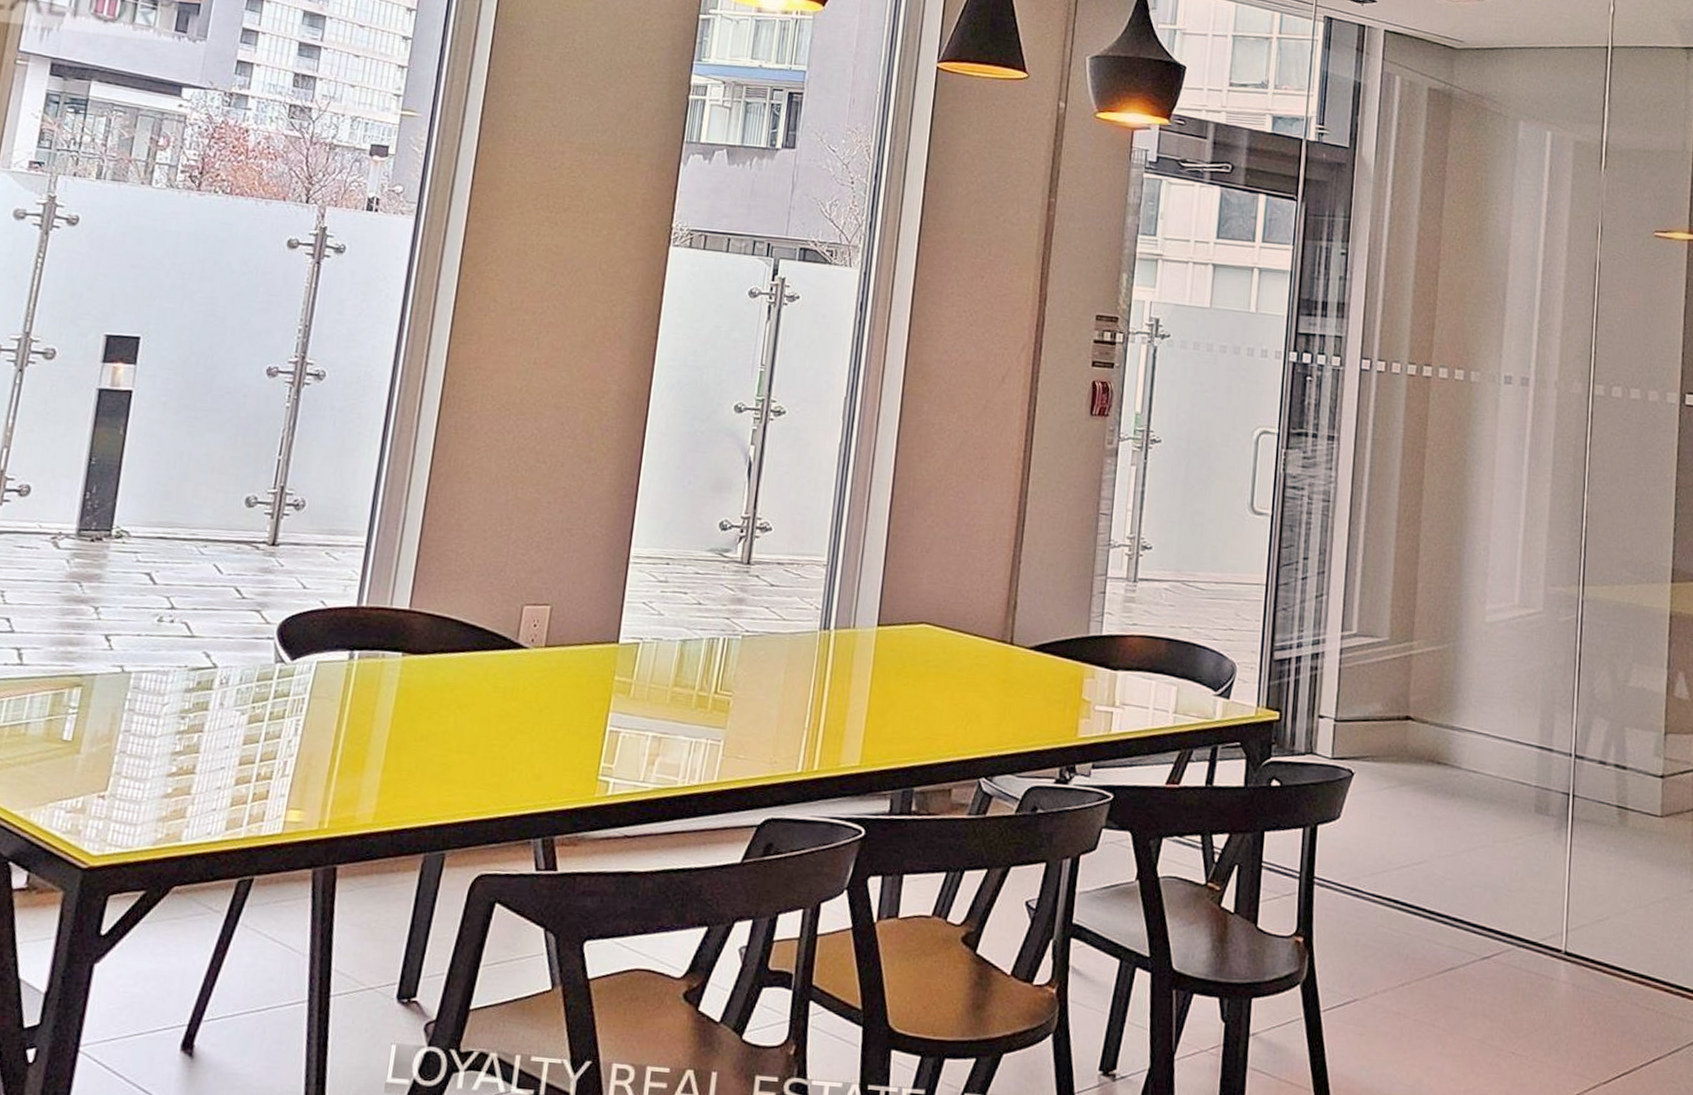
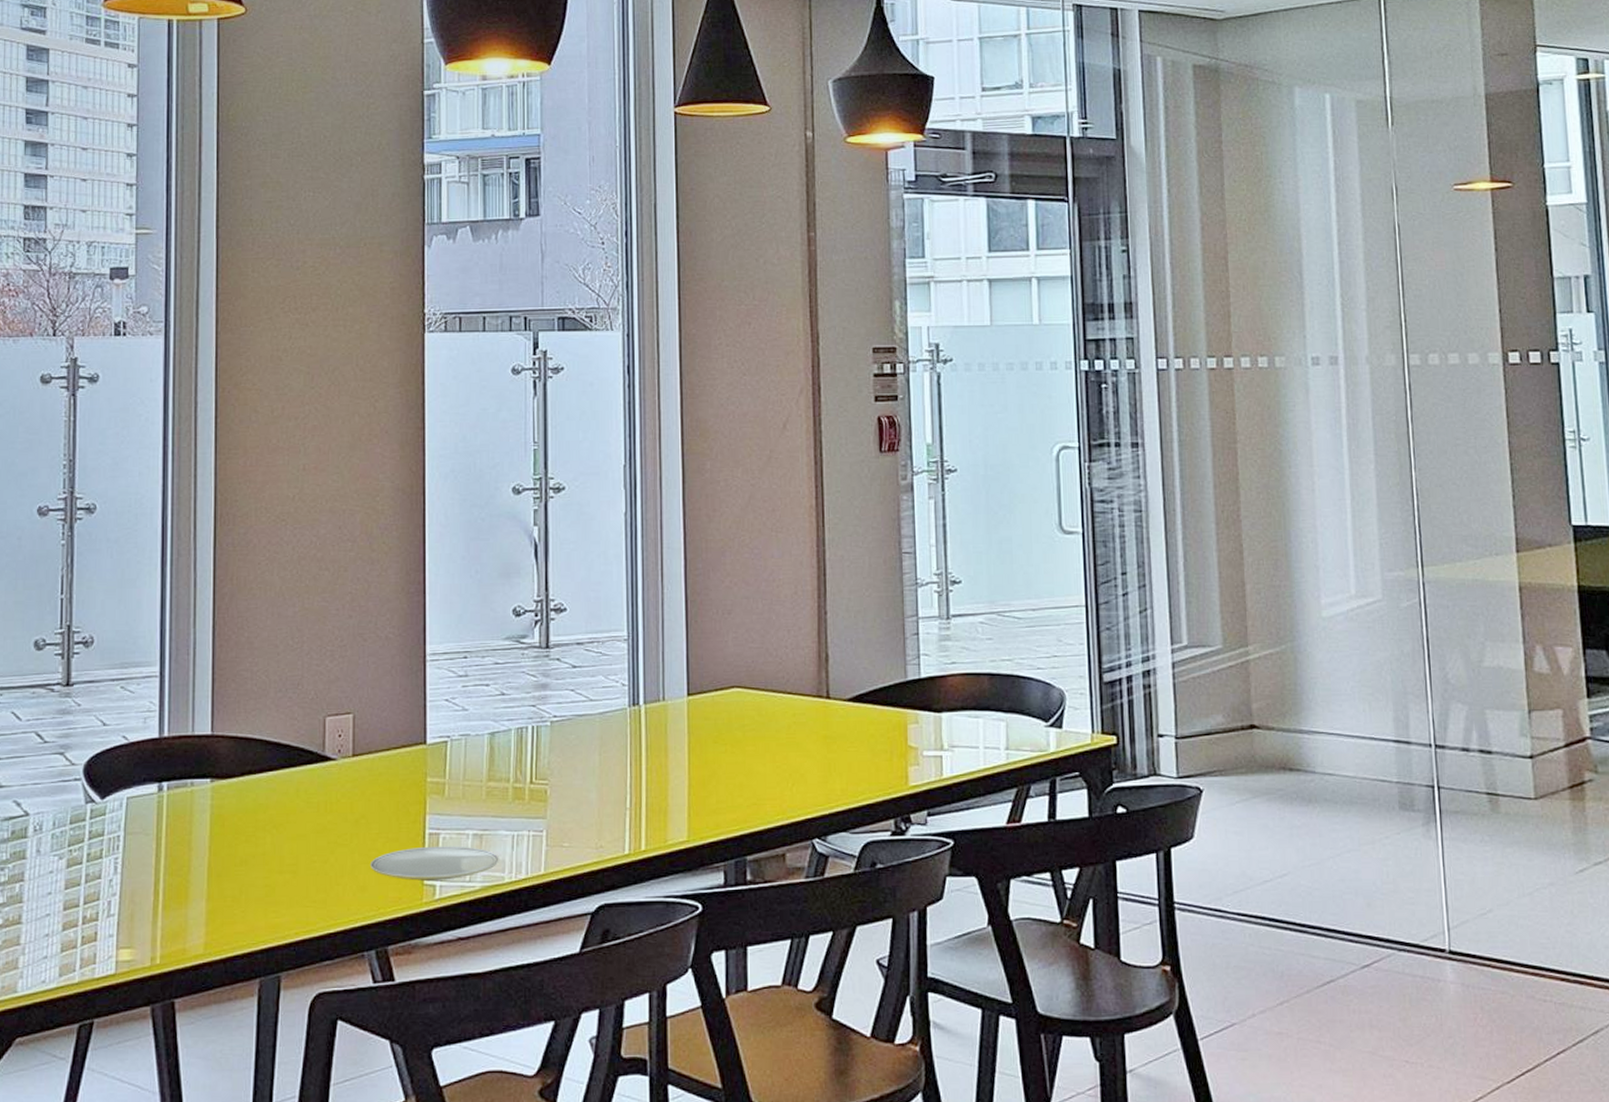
plate: none [548,742,675,778] -> present [371,846,499,881]

